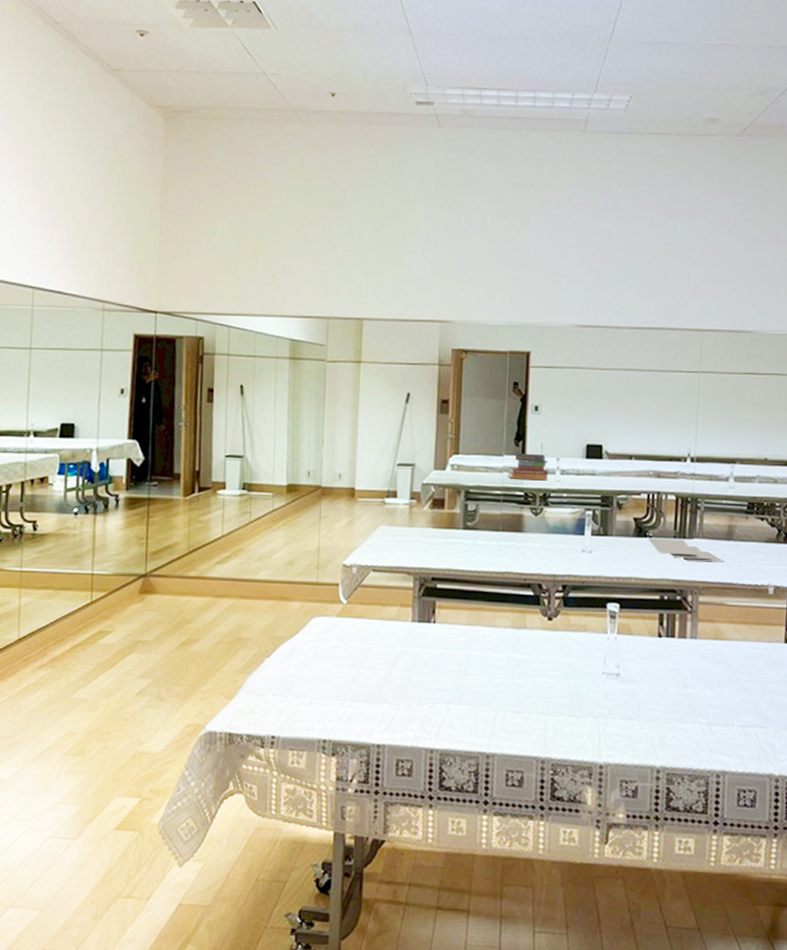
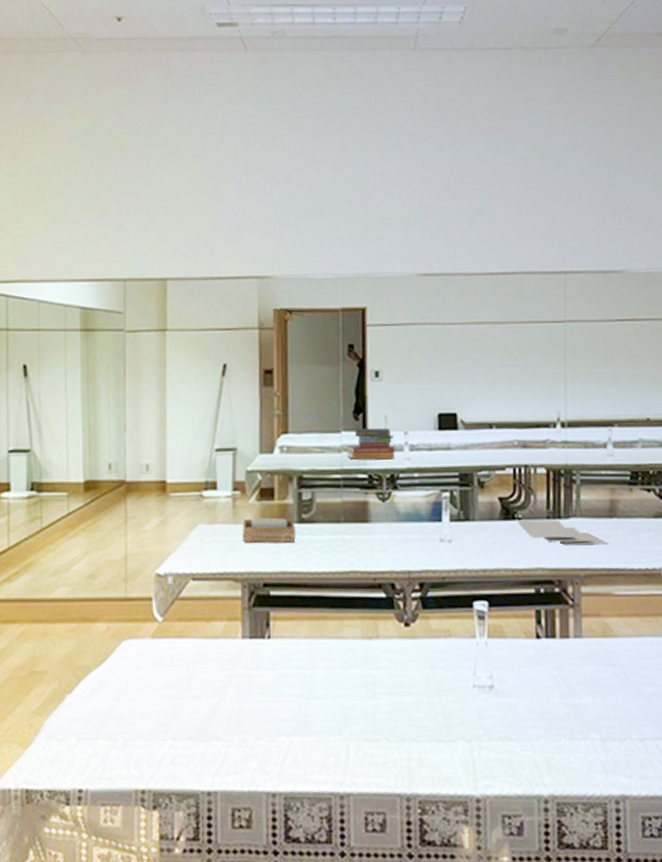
napkin holder: none [417,523,461,546] -> present [243,517,296,544]

